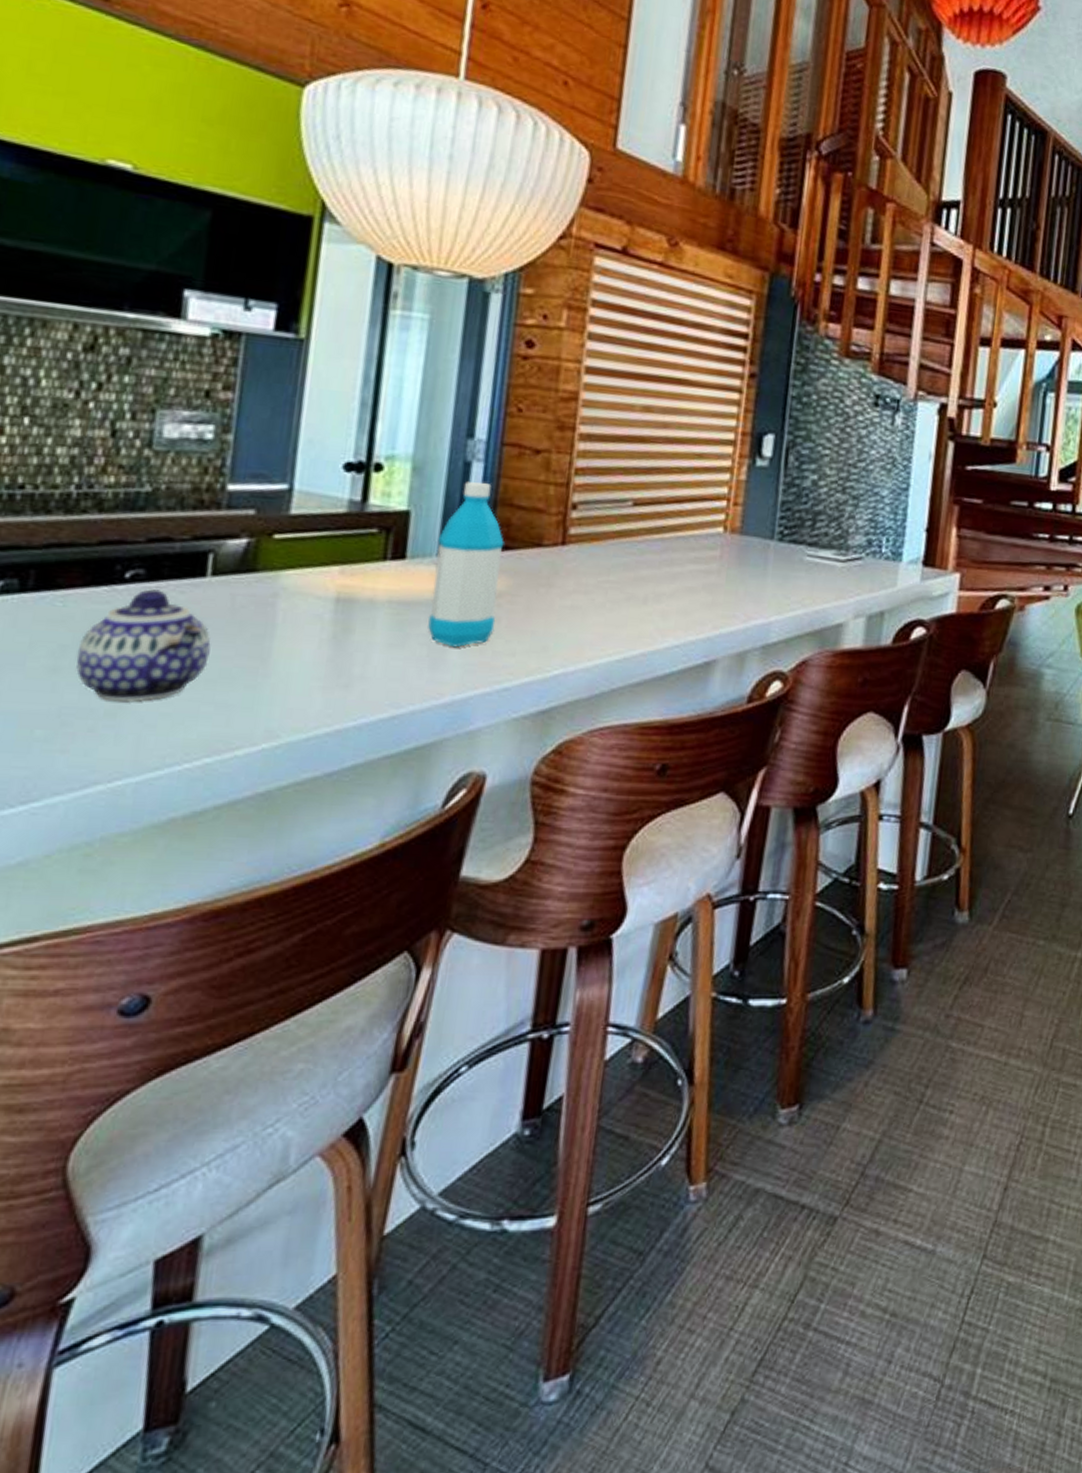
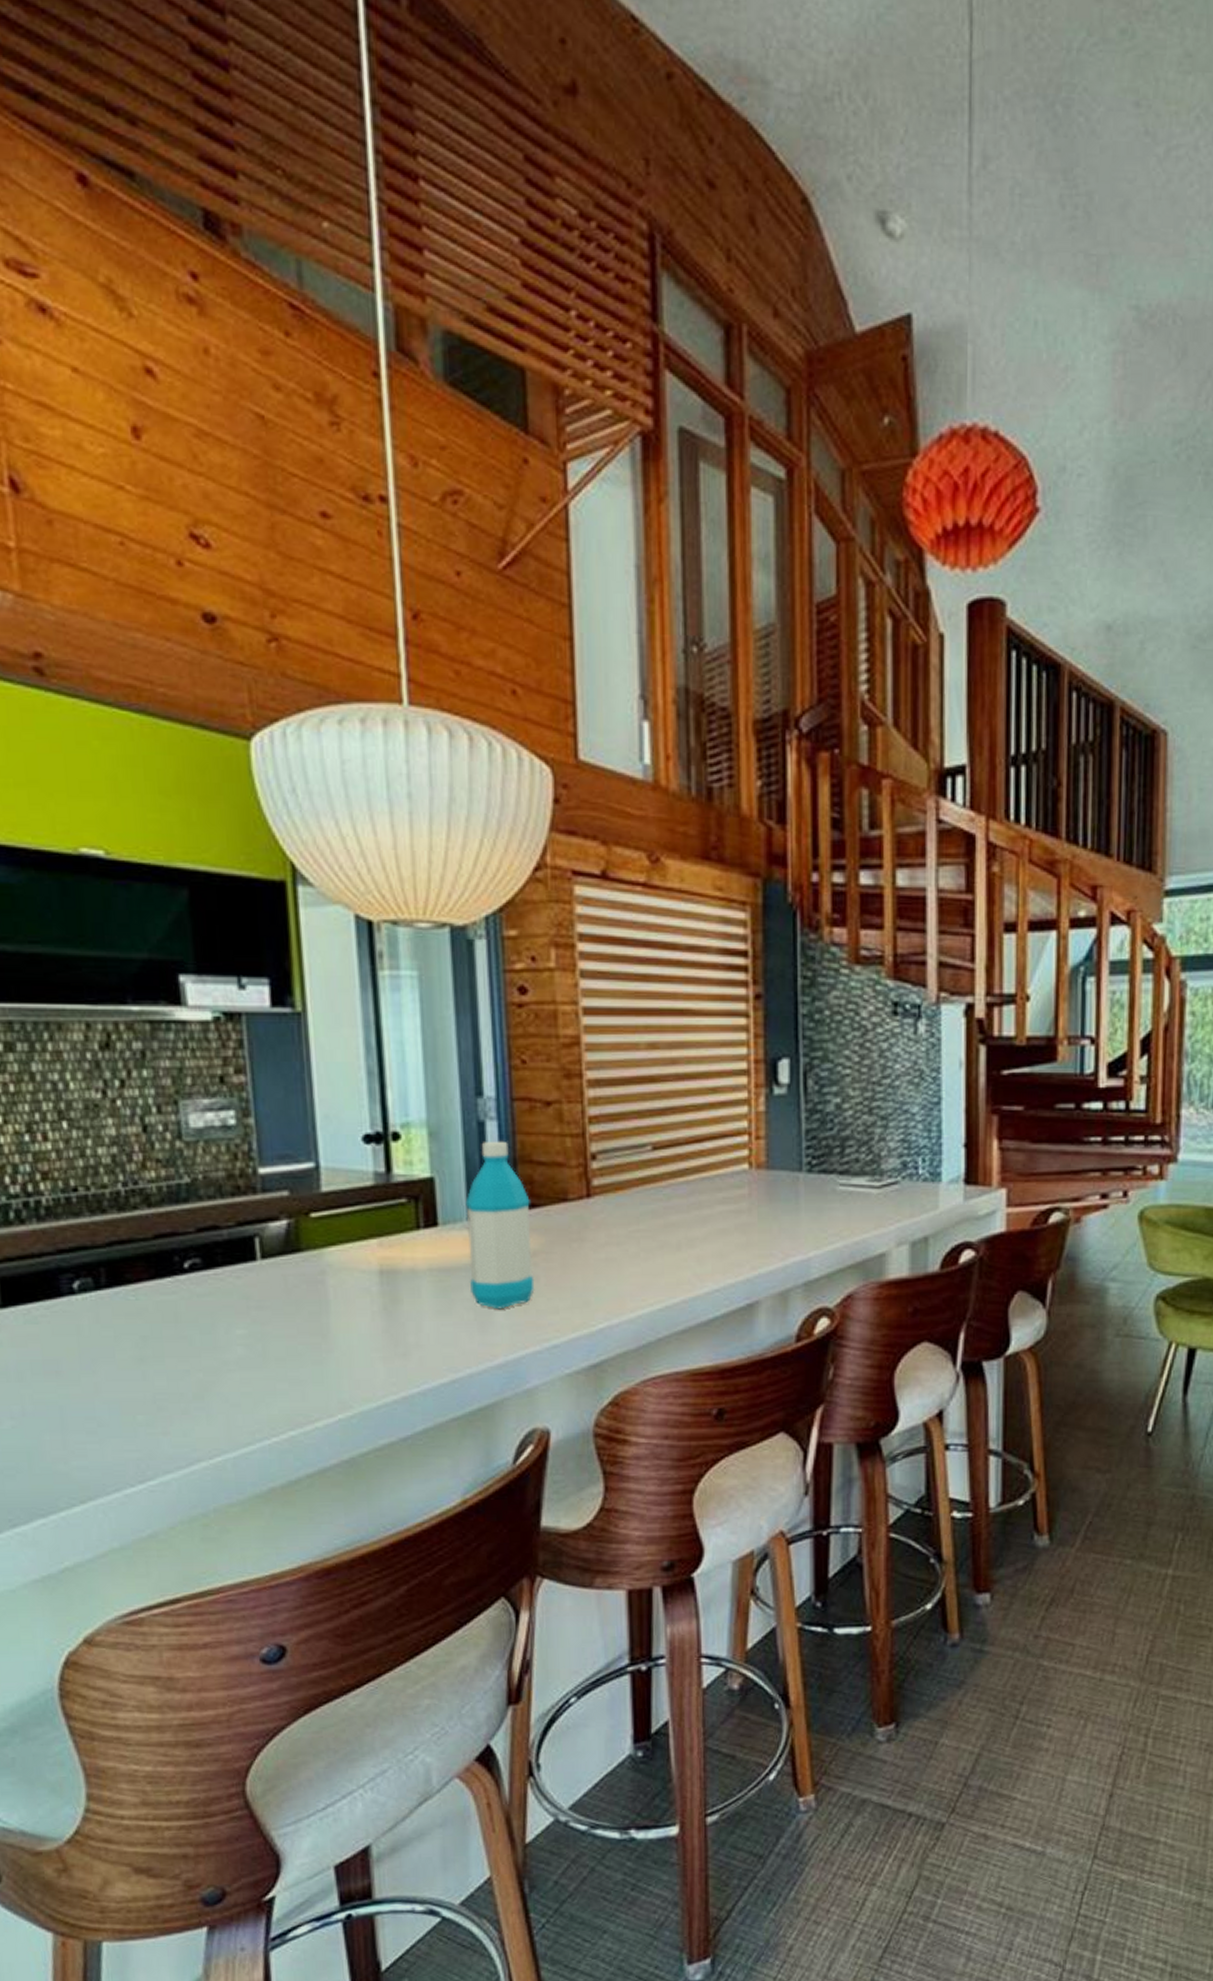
teapot: present [76,589,211,701] -> none [157,1277,275,1384]

